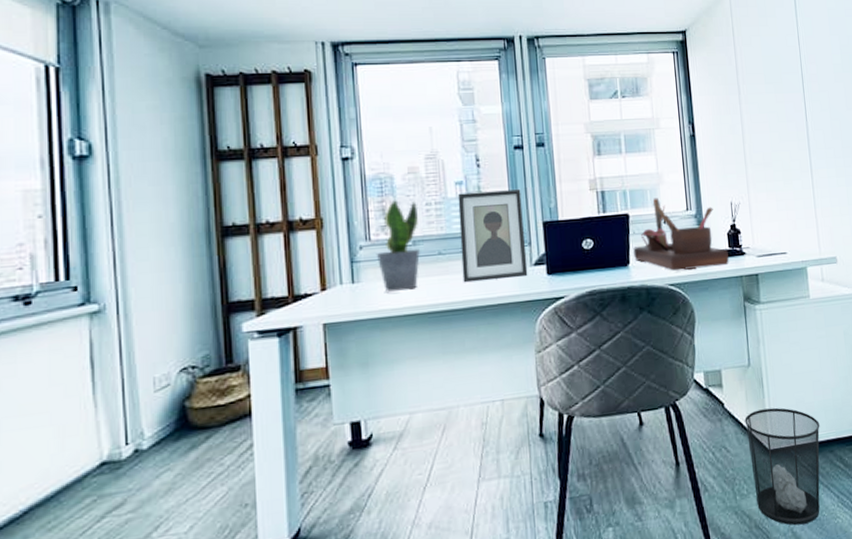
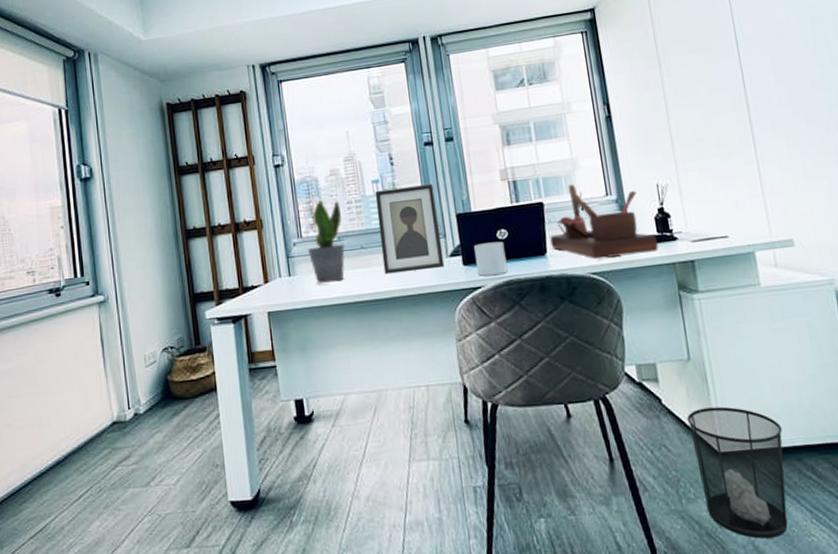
mug: none [558,251,591,286] -> present [473,241,508,276]

